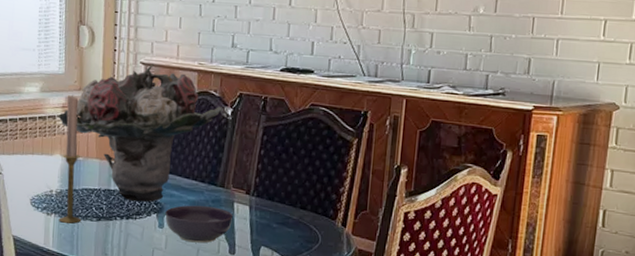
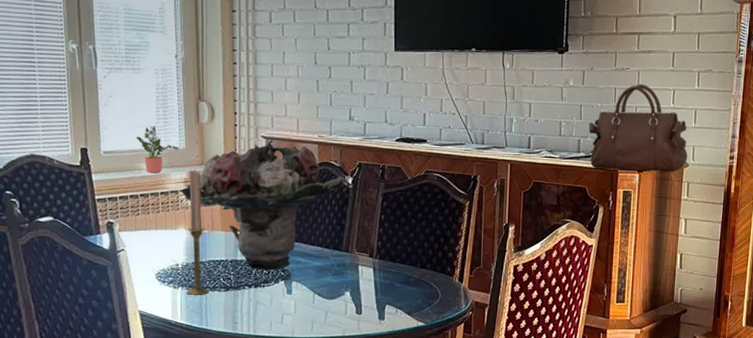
potted plant: none [17,49,58,98] -> present [136,126,179,174]
bowl: present [165,205,233,244] -> none [293,270,358,306]
shoulder bag: none [499,13,619,116] -> present [588,84,688,172]

